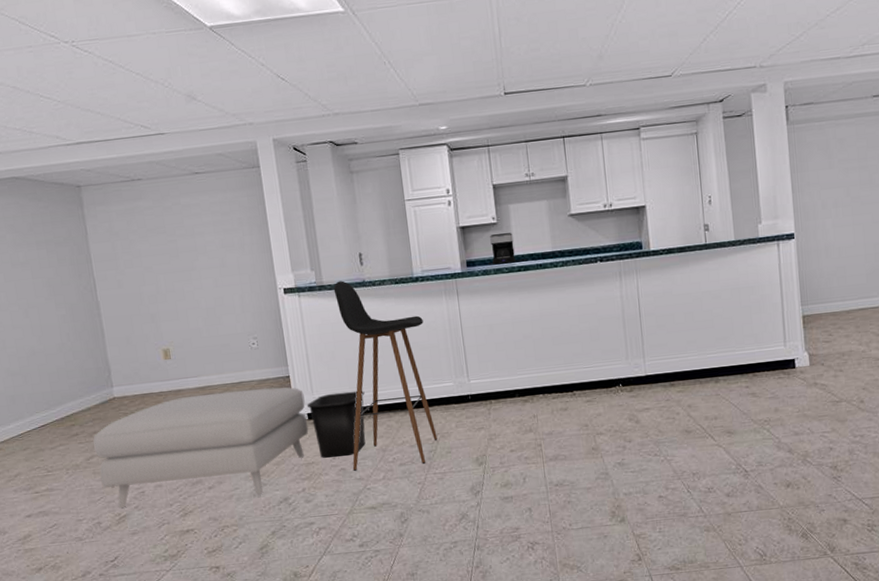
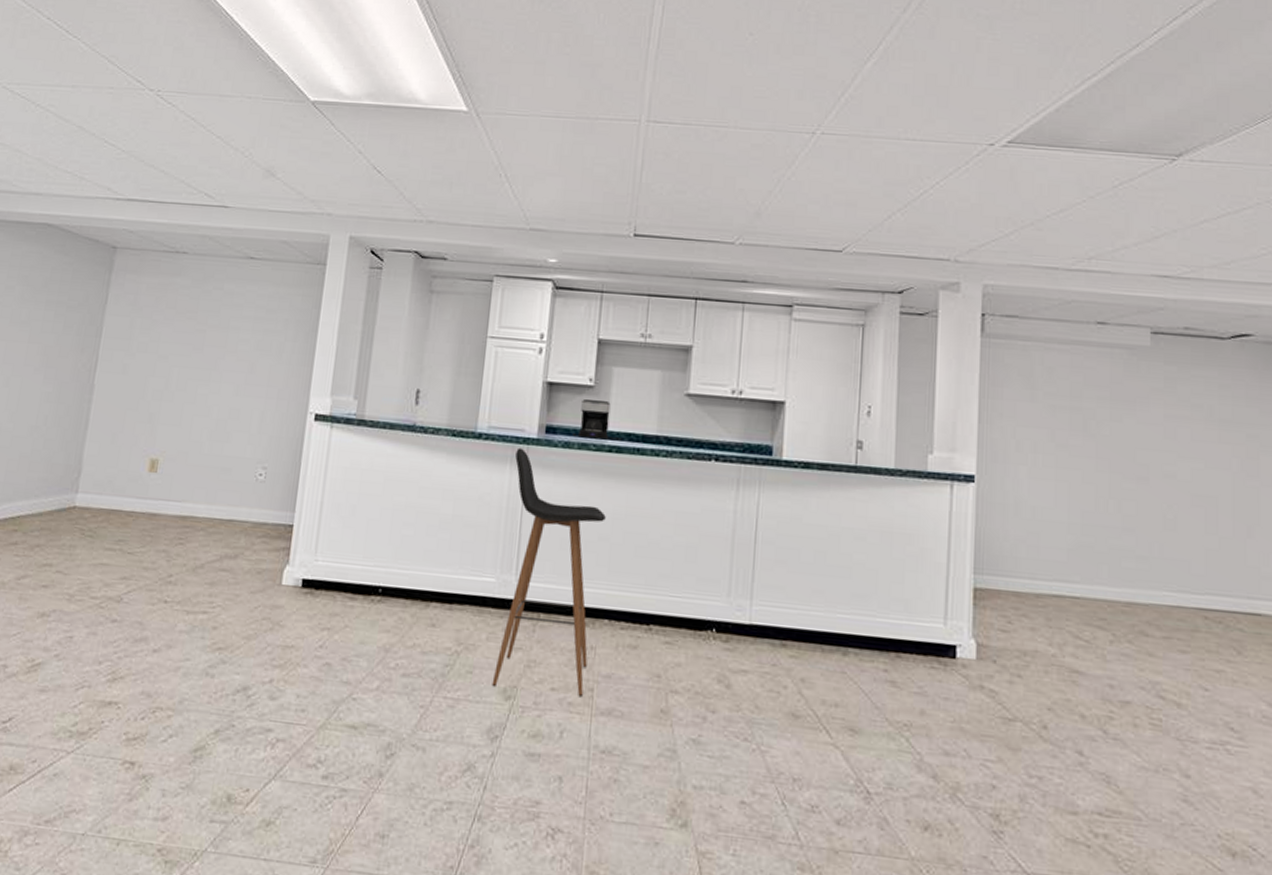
ottoman: present [93,387,309,509] -> none [24,523,305,674]
waste bin: present [306,391,366,458] -> none [304,558,381,648]
bar stool: present [333,281,438,471] -> none [340,418,476,682]
bar stool: none [447,282,534,459] -> present [492,447,606,698]

